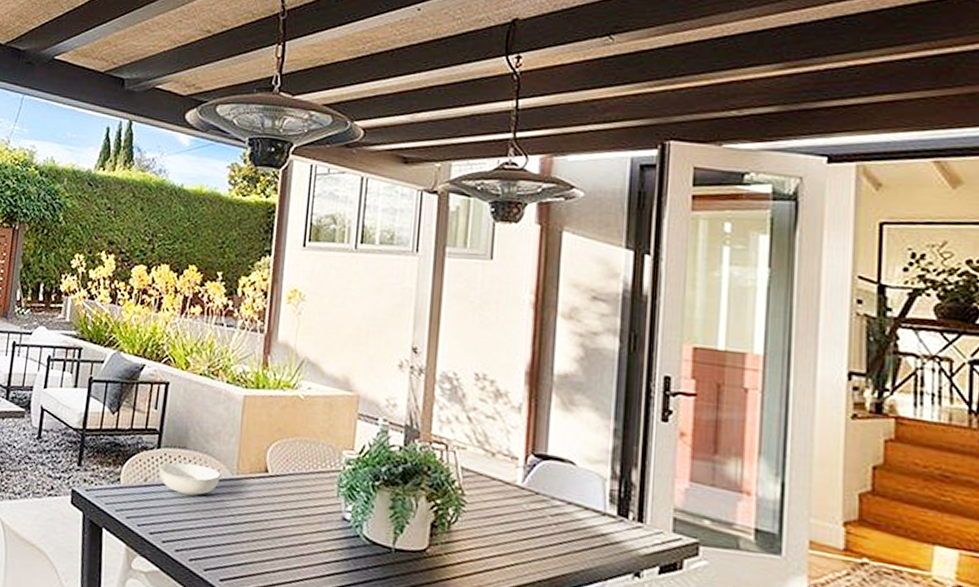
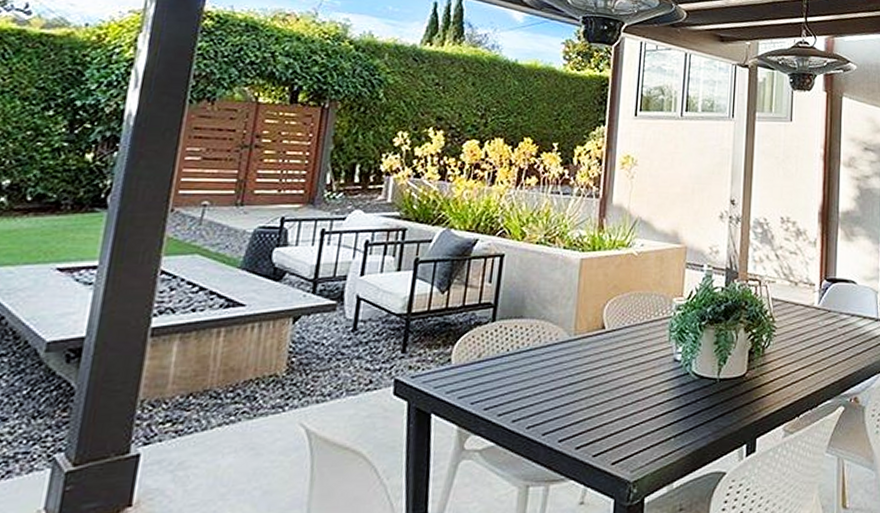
serving bowl: present [159,462,221,496] -> none [494,331,559,364]

